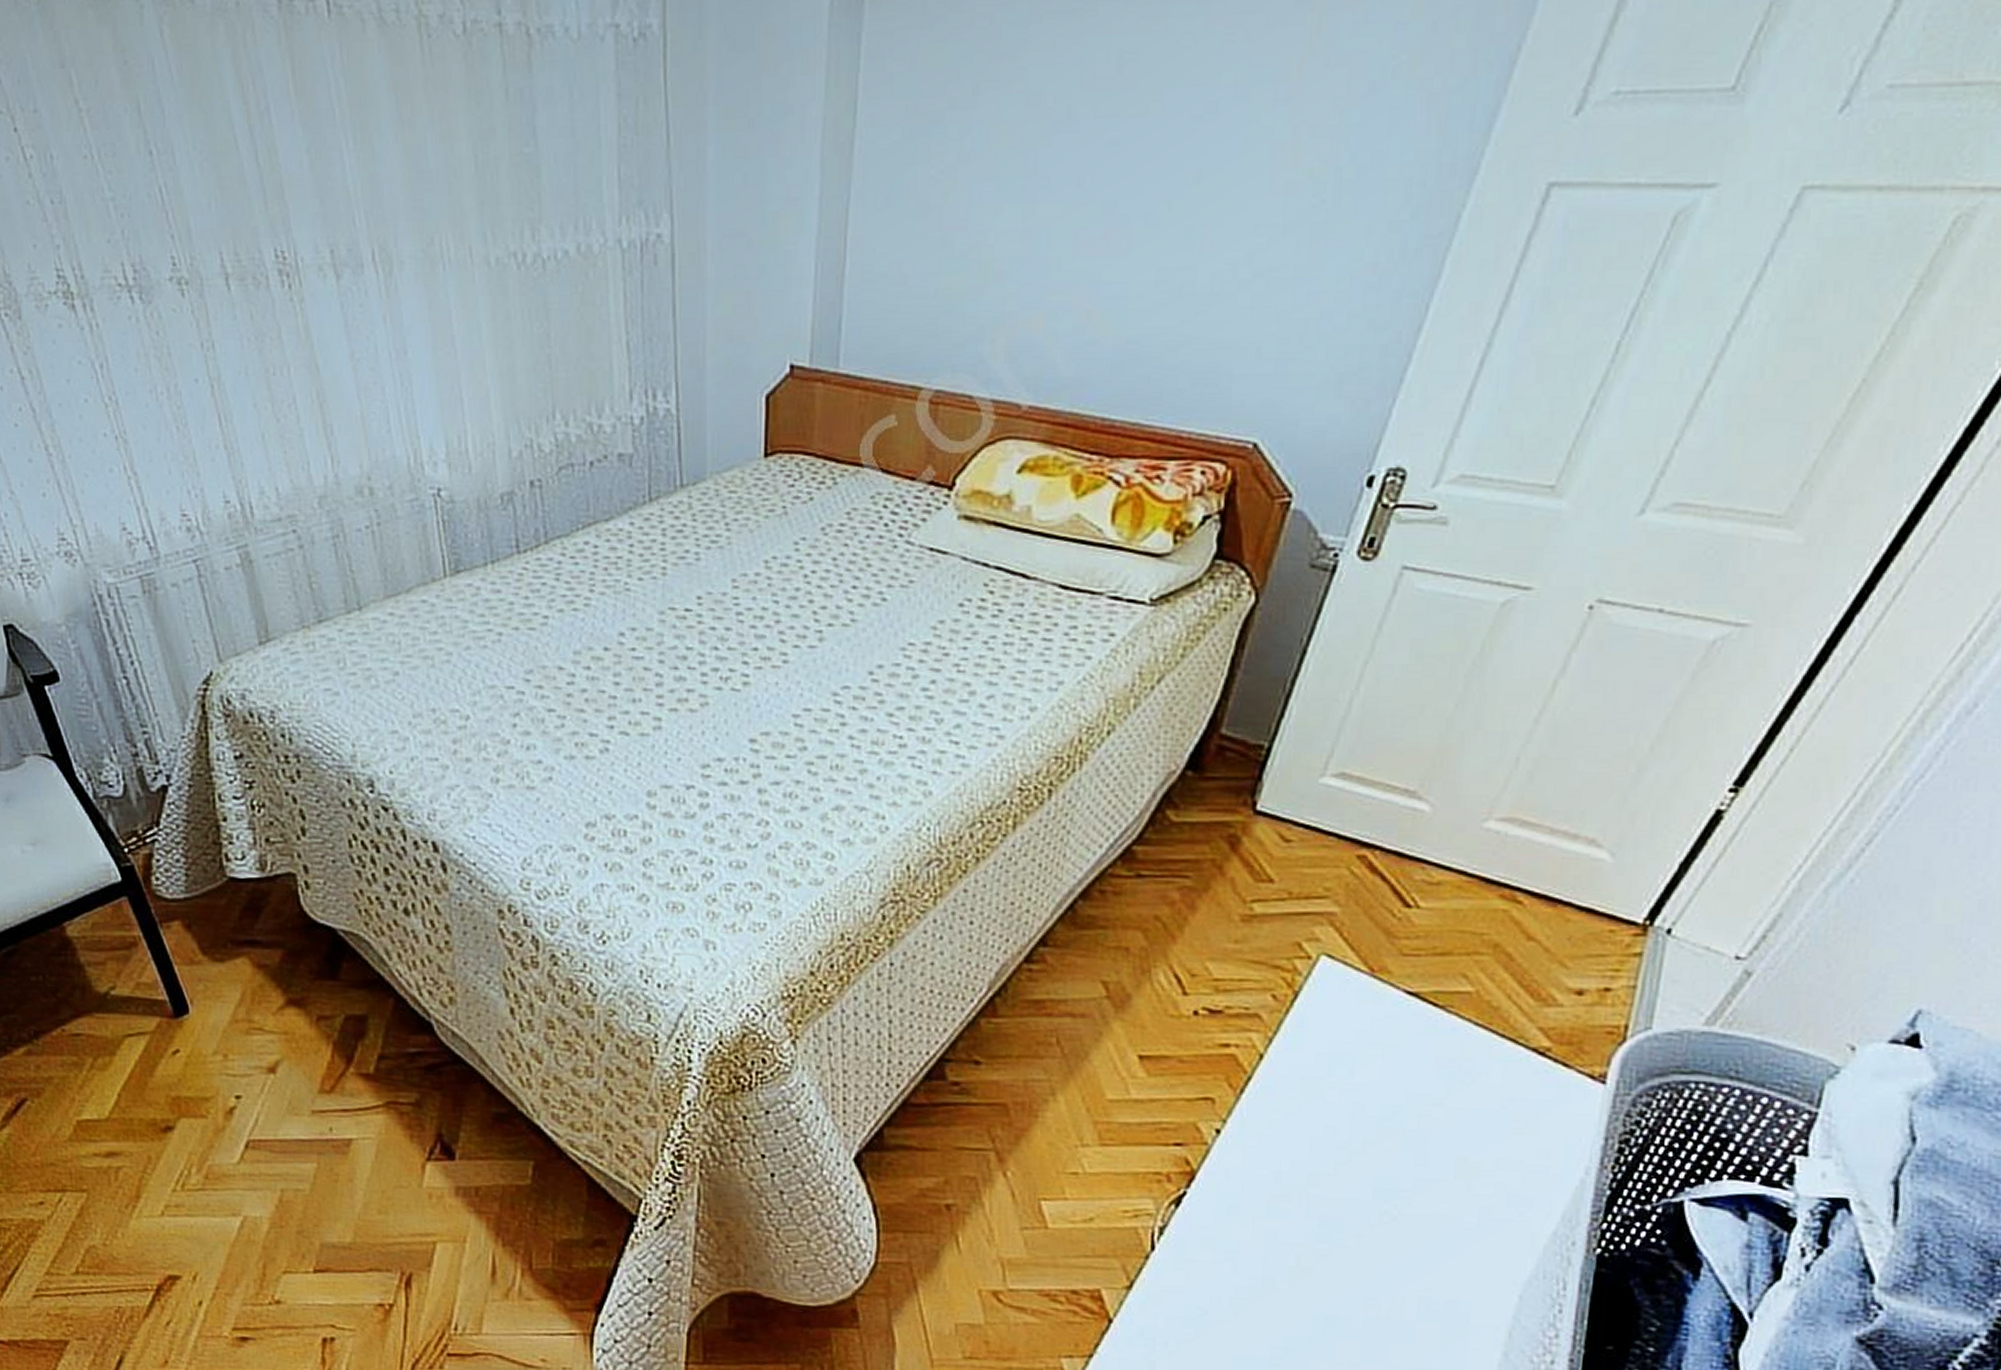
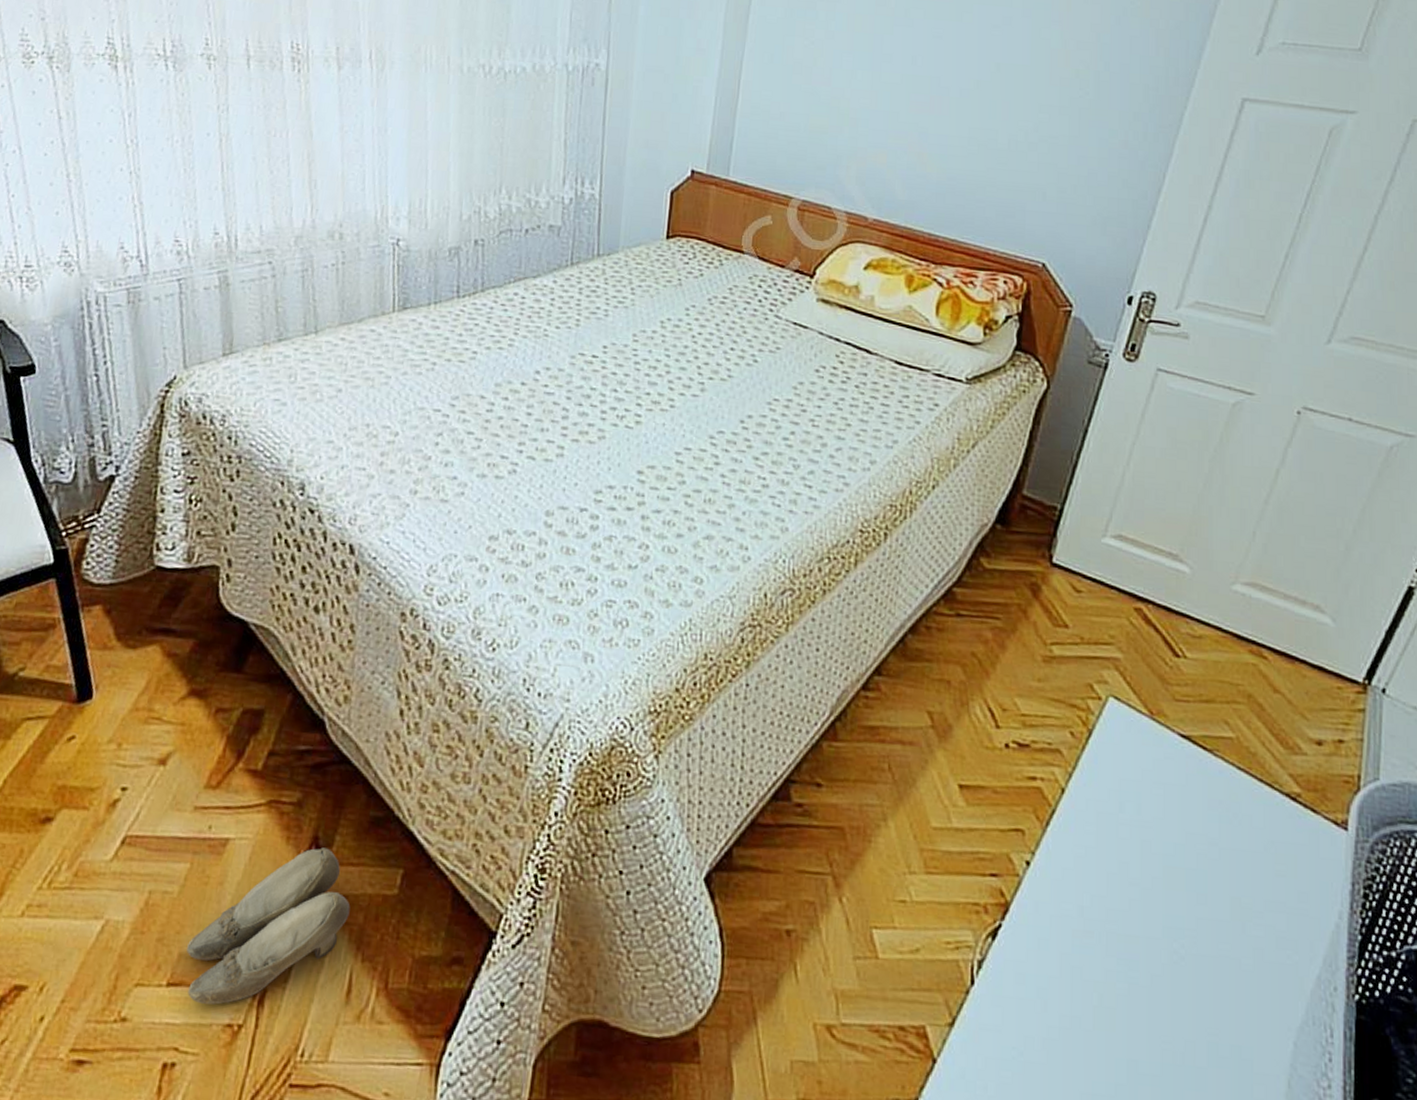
slippers: none [328,1144,484,1287] -> present [186,847,350,1005]

